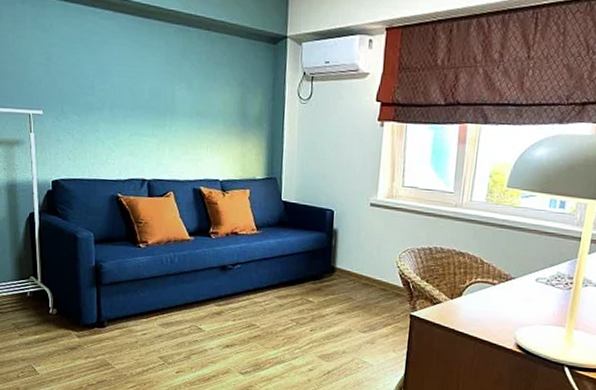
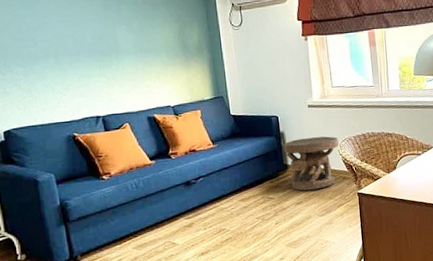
carved stool: none [333,240,399,302] -> present [283,136,339,191]

